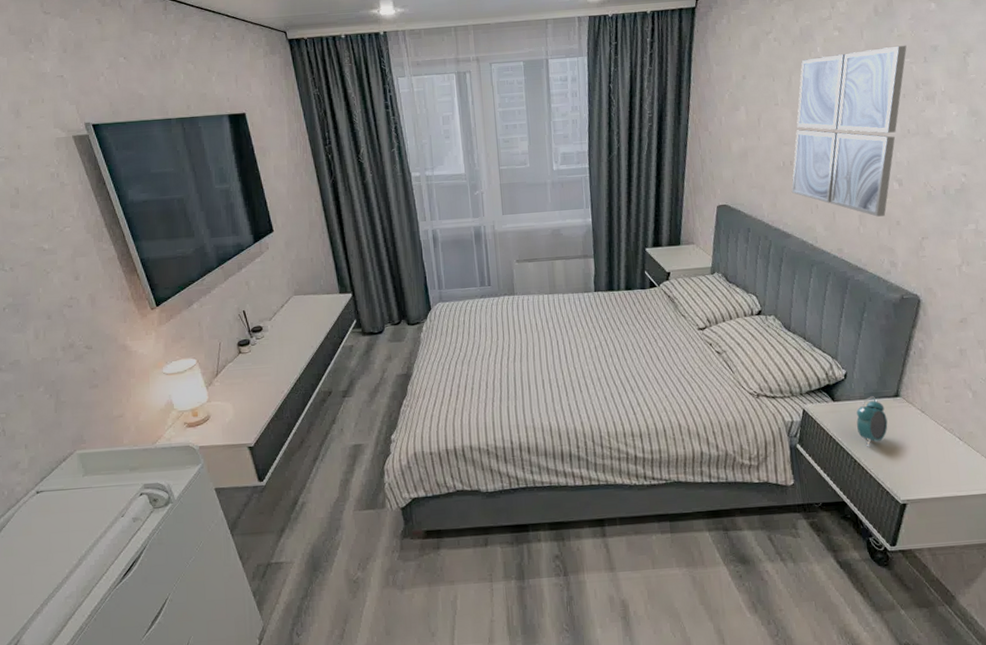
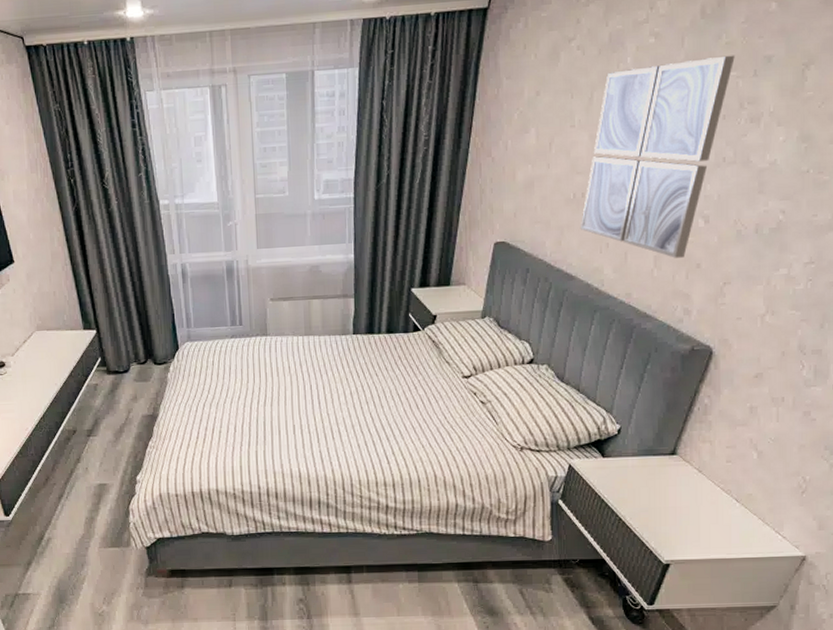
alarm clock: present [856,396,888,447] -> none [626,453,660,505]

